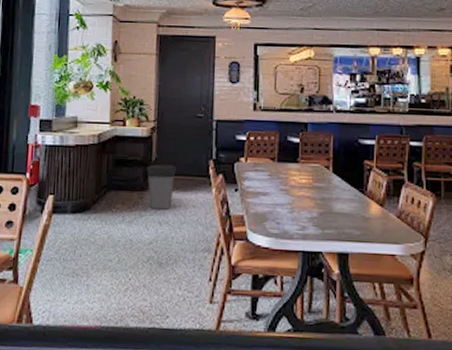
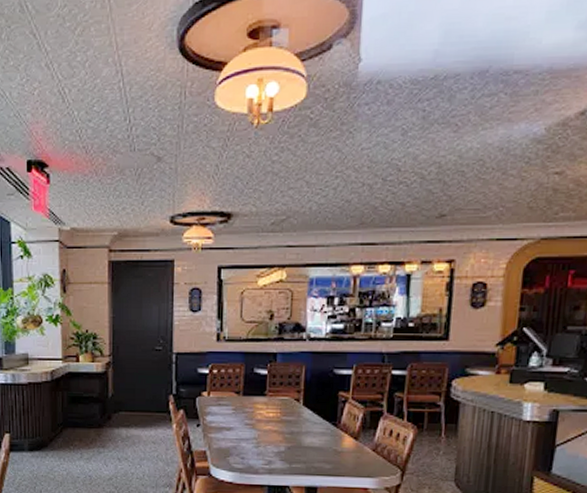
trash can: present [146,164,177,210] -> none [103,401,135,446]

